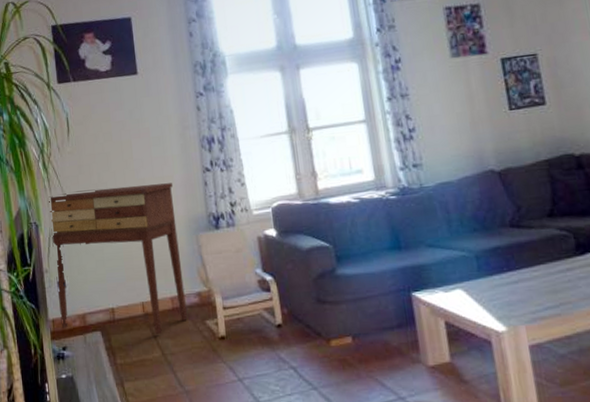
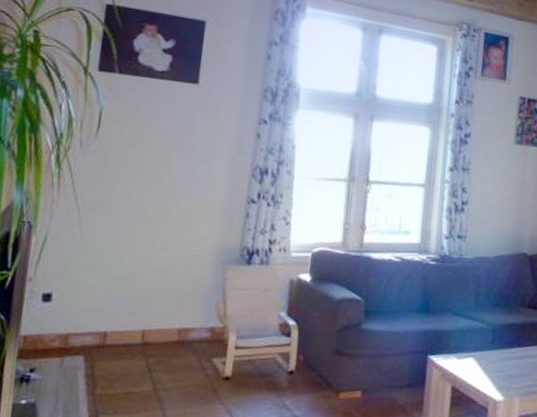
console table: present [48,183,188,334] -> none [34,195,210,366]

